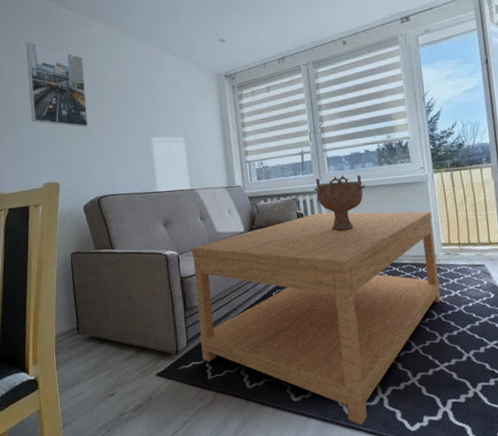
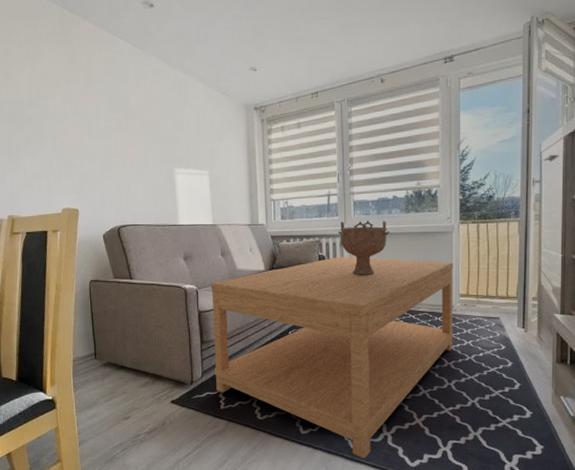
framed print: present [26,41,89,128] -> none [45,56,110,153]

